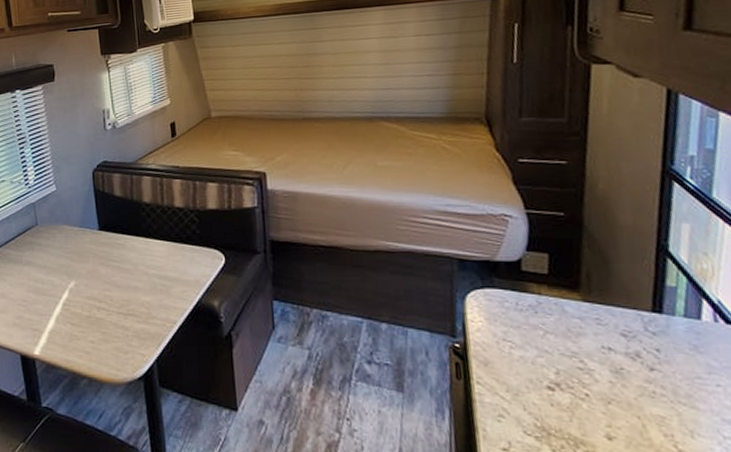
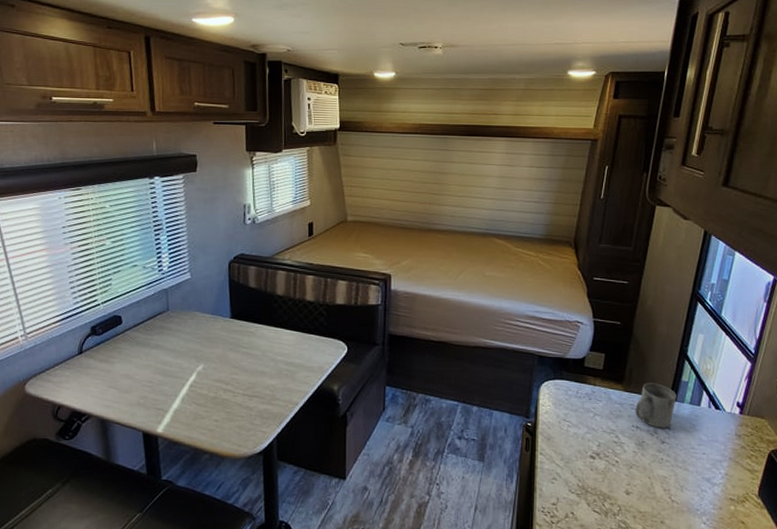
mug: none [602,290,663,350] -> present [635,383,677,428]

